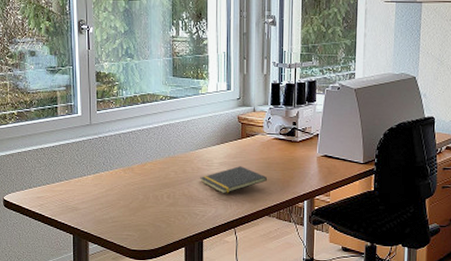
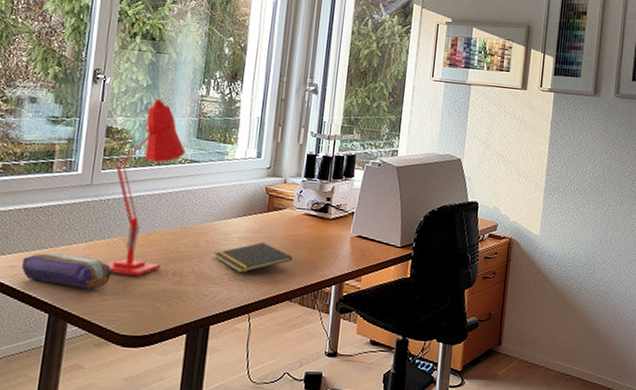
pencil case: none [45,184,118,214] -> present [21,252,112,290]
desk lamp: none [109,42,166,201] -> present [106,98,187,277]

